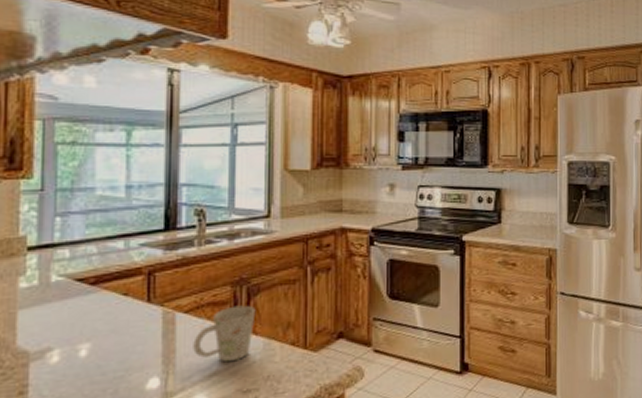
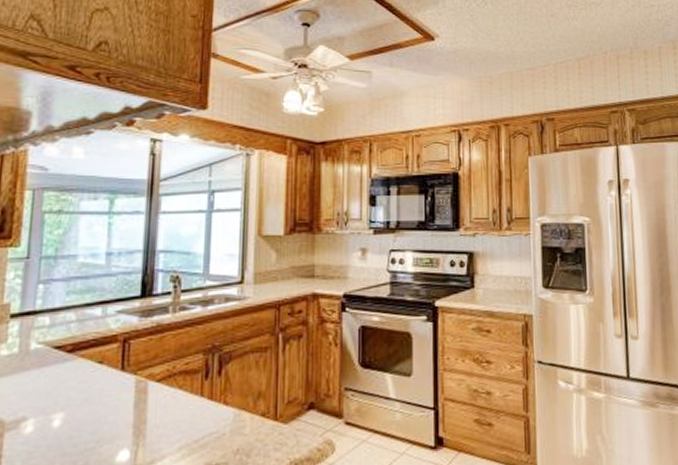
mug: present [193,305,256,363] -> none [164,373,227,434]

